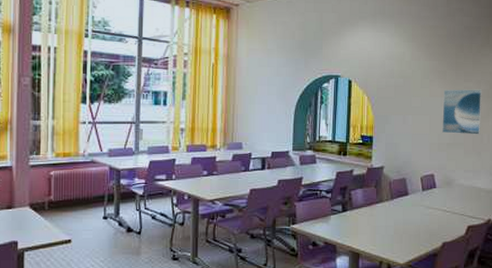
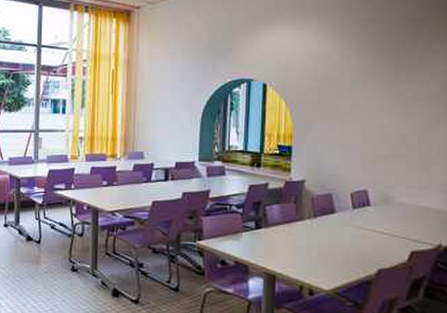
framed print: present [442,89,482,135] -> none [378,91,431,145]

